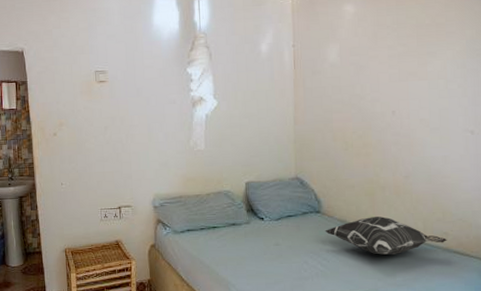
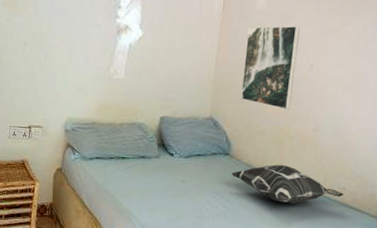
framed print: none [322,74,378,160] -> present [240,25,300,110]

